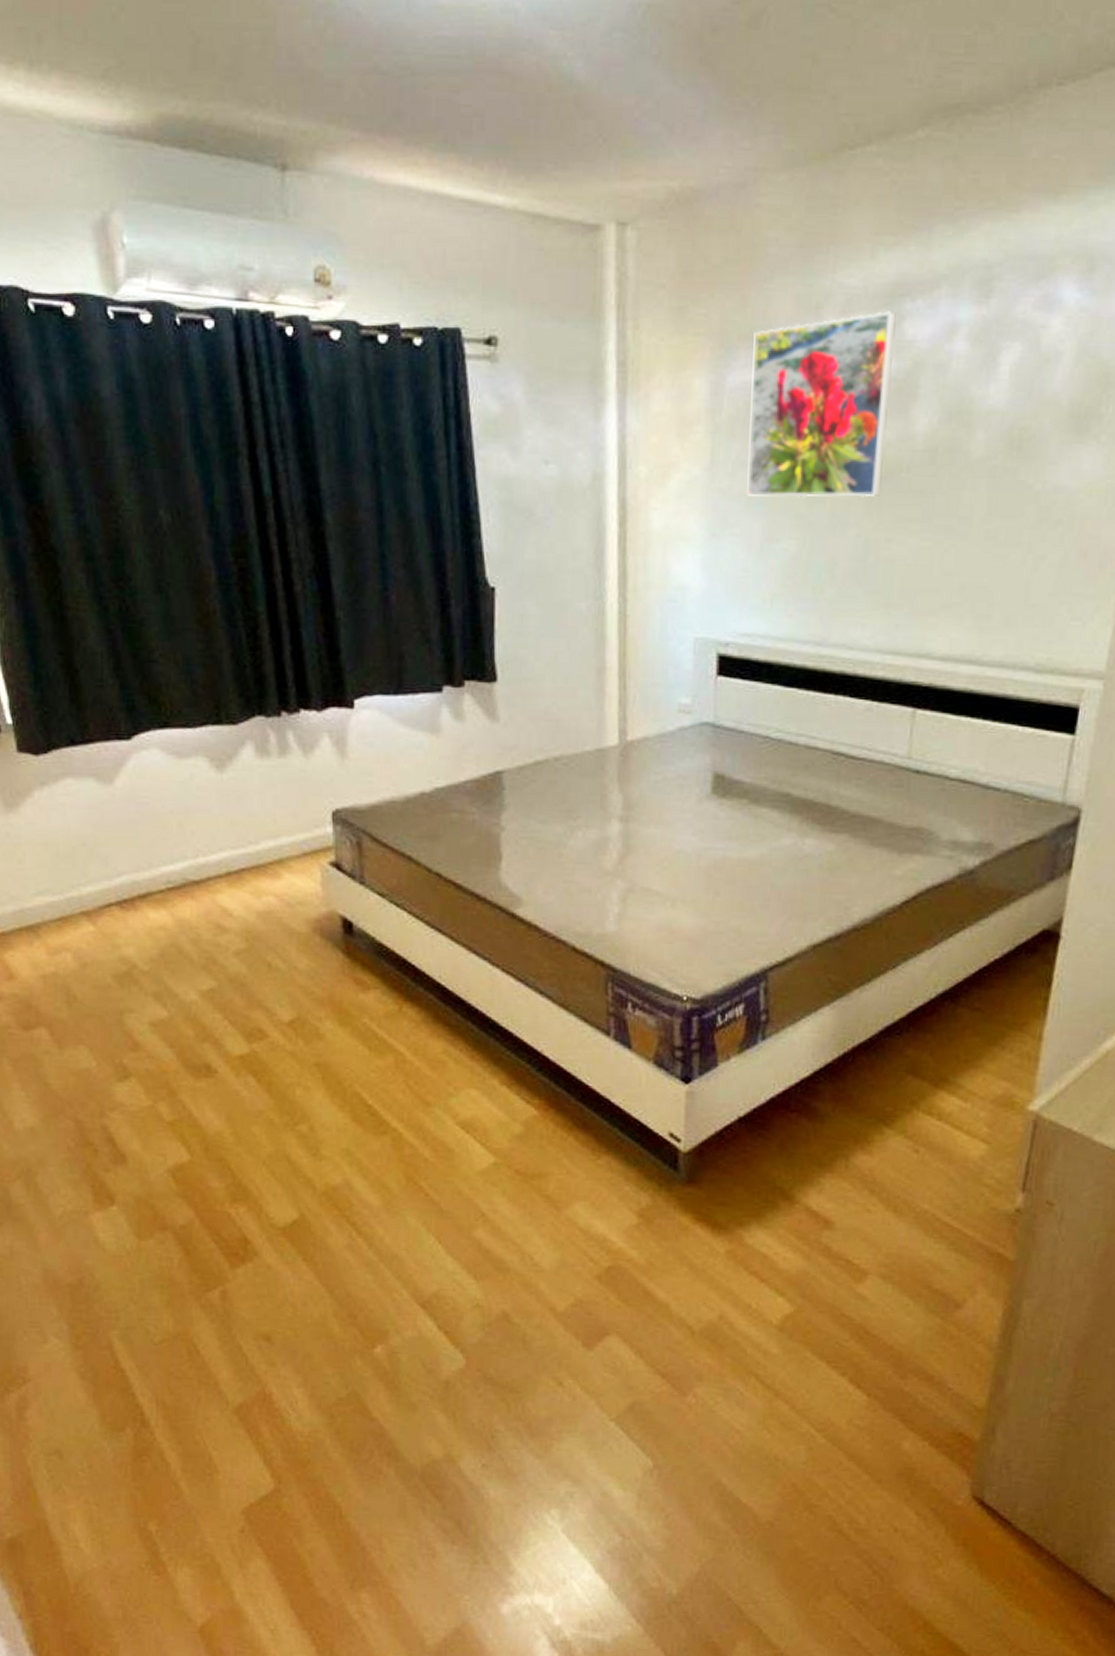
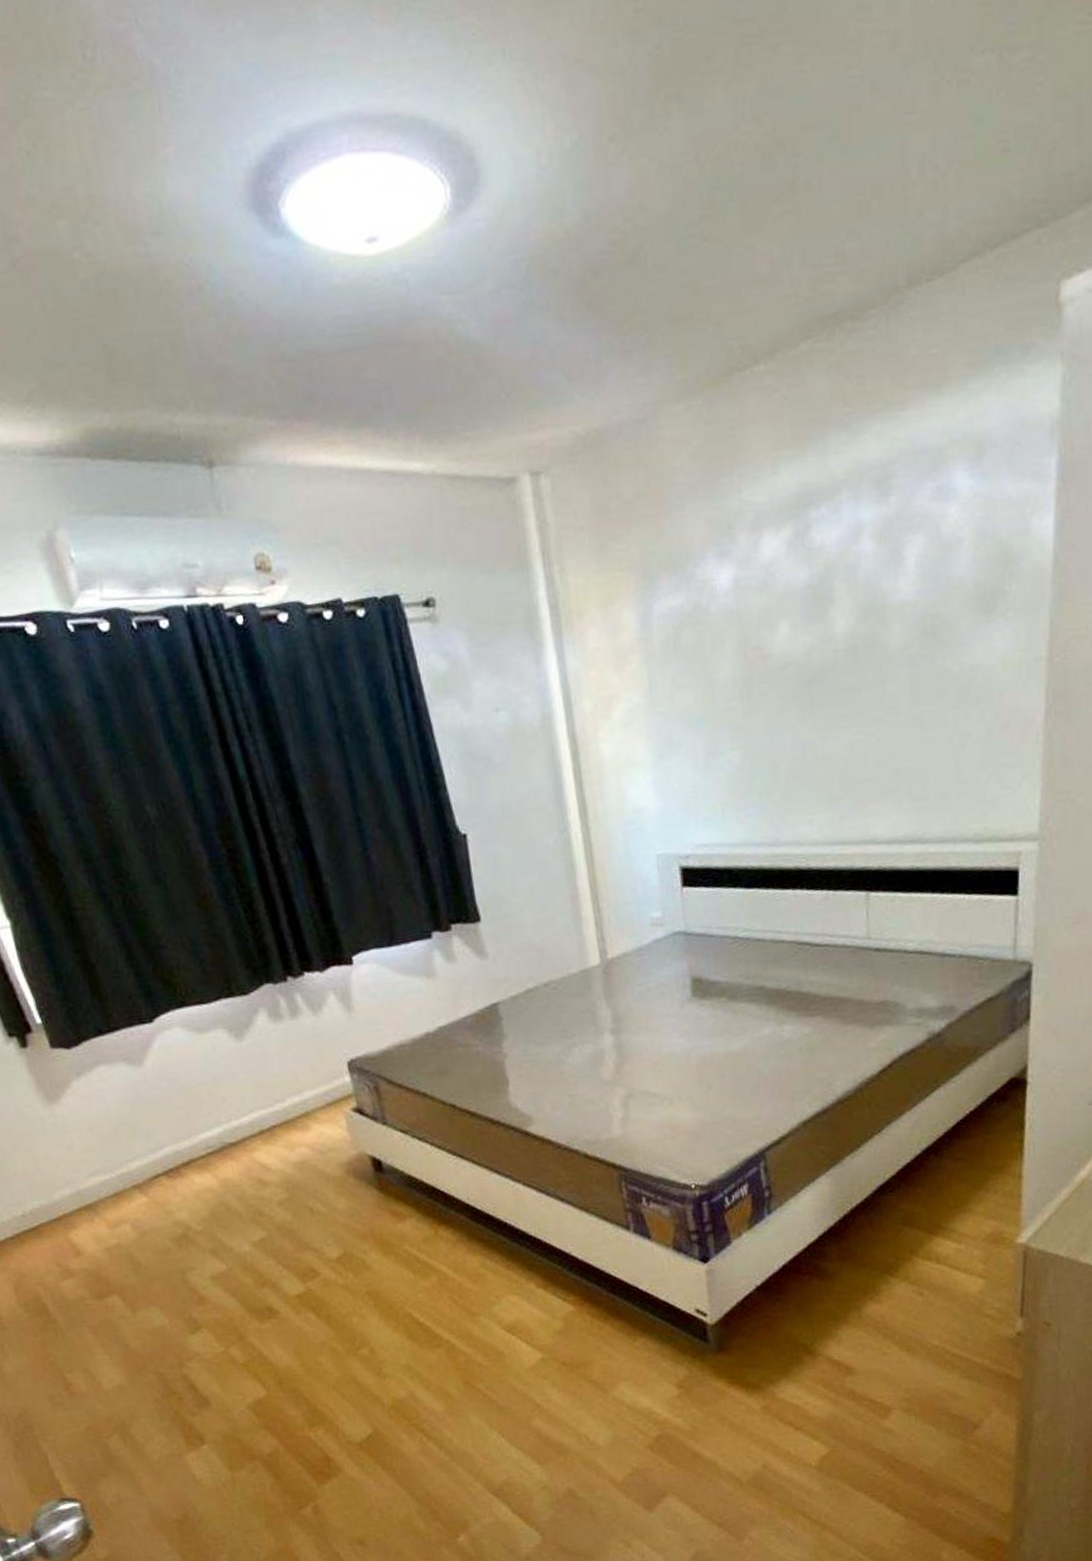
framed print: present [747,311,896,497] -> none [673,521,810,715]

